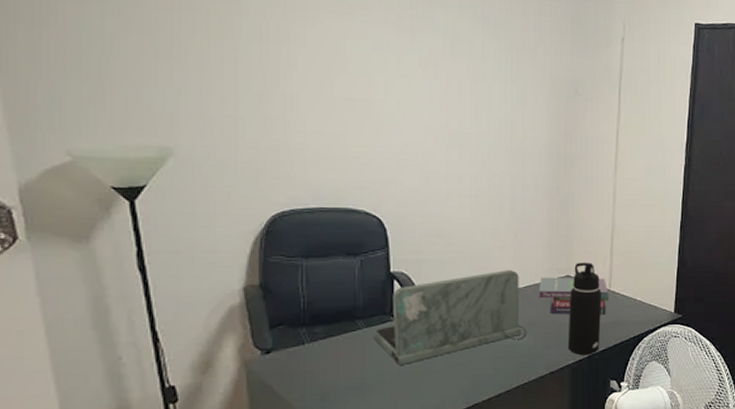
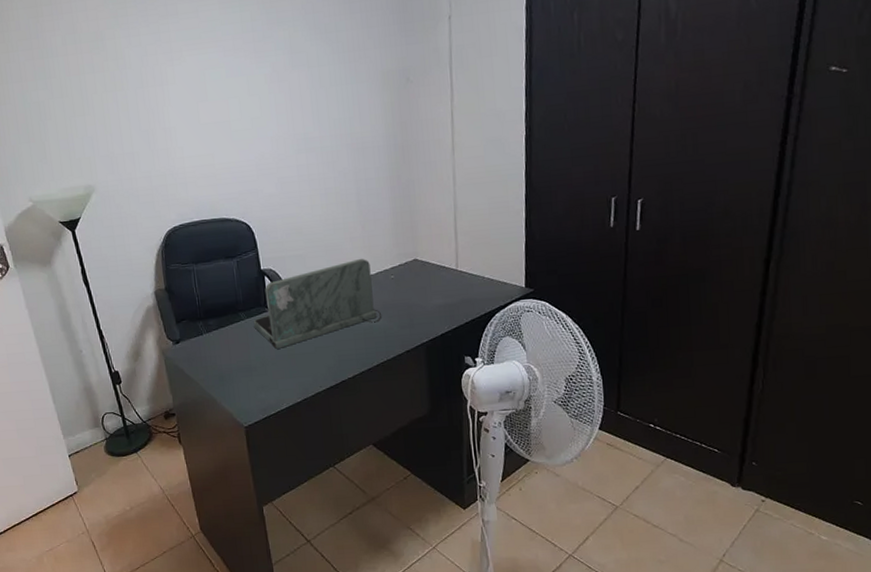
books: present [539,277,609,315] -> none [389,258,457,297]
water bottle: present [567,262,602,356] -> none [418,244,452,334]

